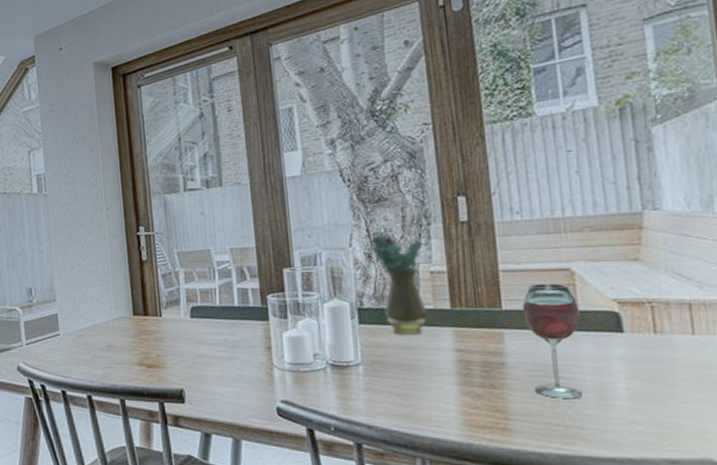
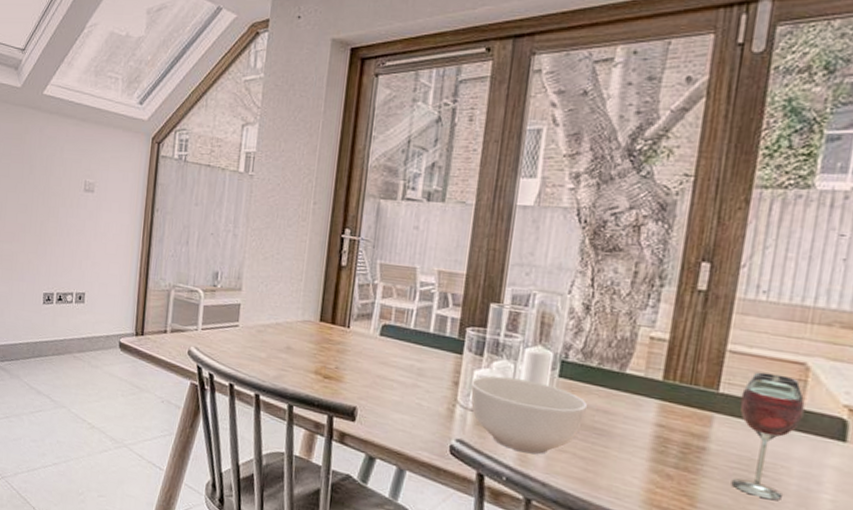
bowl: none [282,332,392,401] -> present [470,376,588,454]
vase: present [366,230,428,335] -> none [588,279,649,400]

